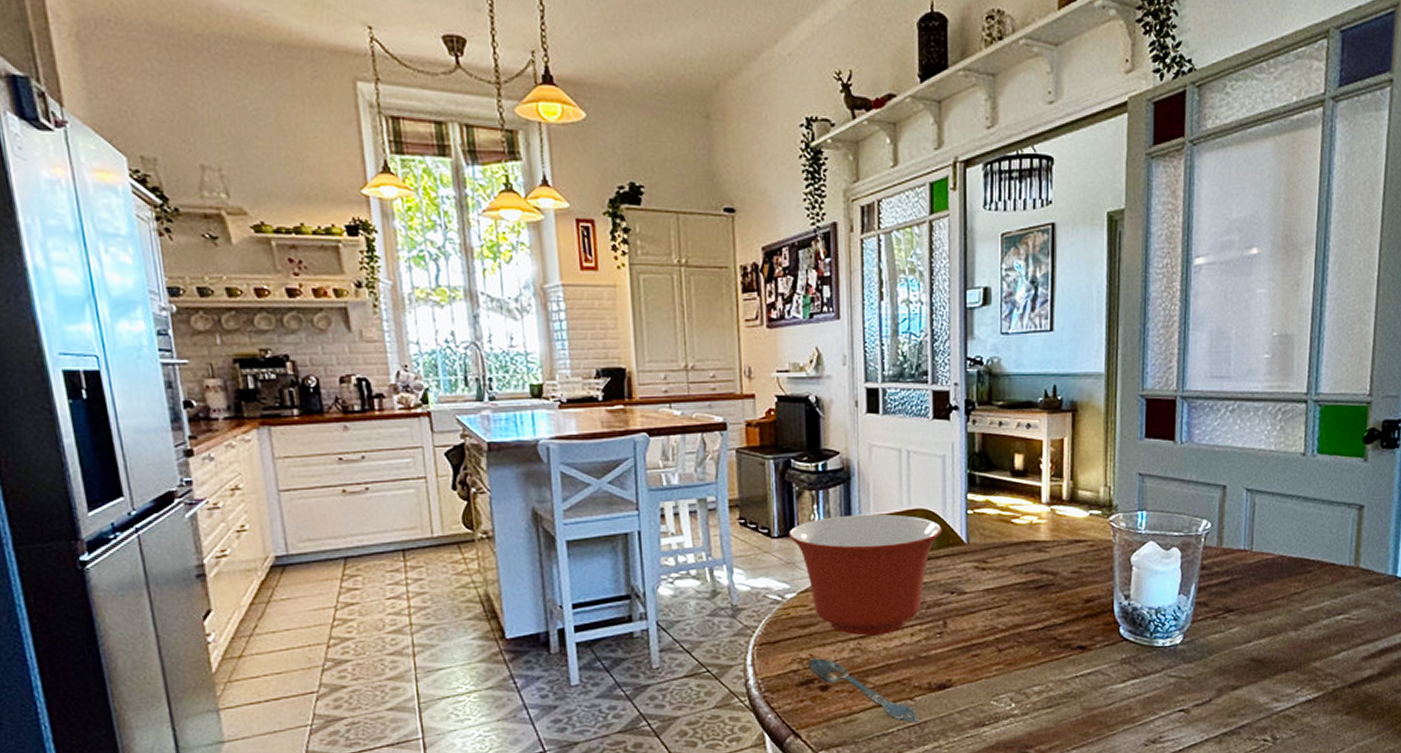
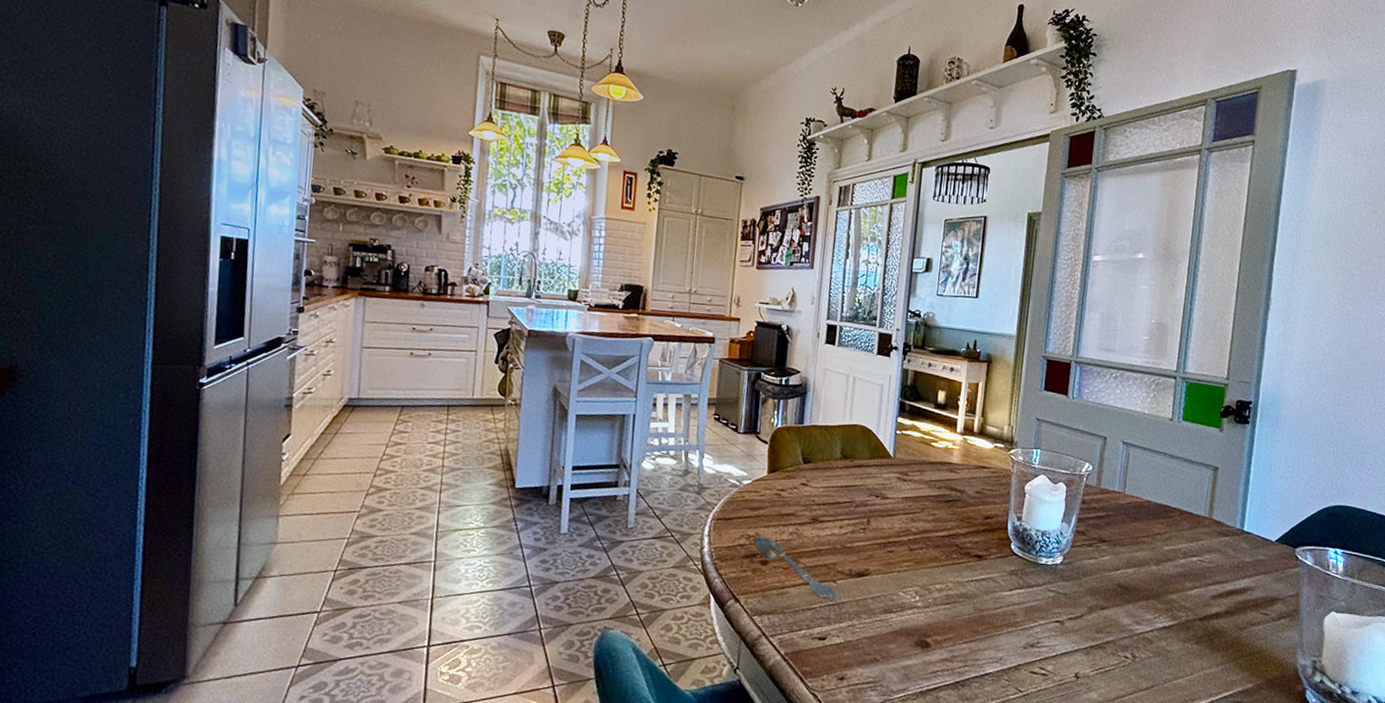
mixing bowl: present [788,514,942,636] -> none [752,422,875,524]

